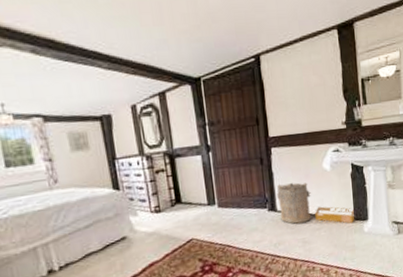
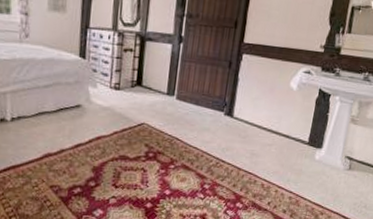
laundry hamper: present [277,182,311,224] -> none [235,91,271,135]
basket: present [315,206,354,223] -> none [269,123,310,147]

